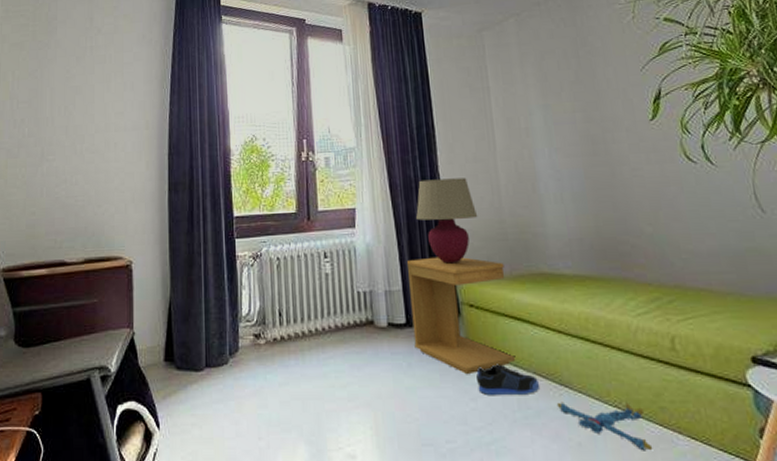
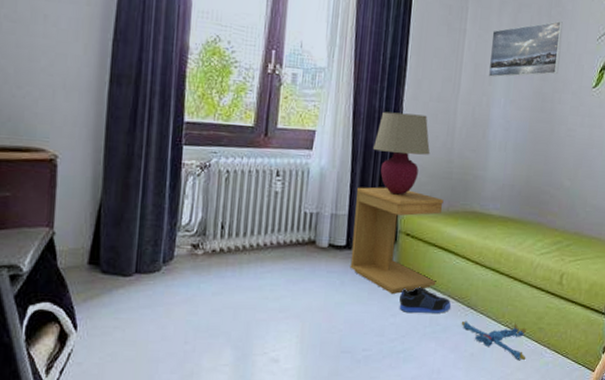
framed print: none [518,60,604,129] -> present [488,21,563,78]

